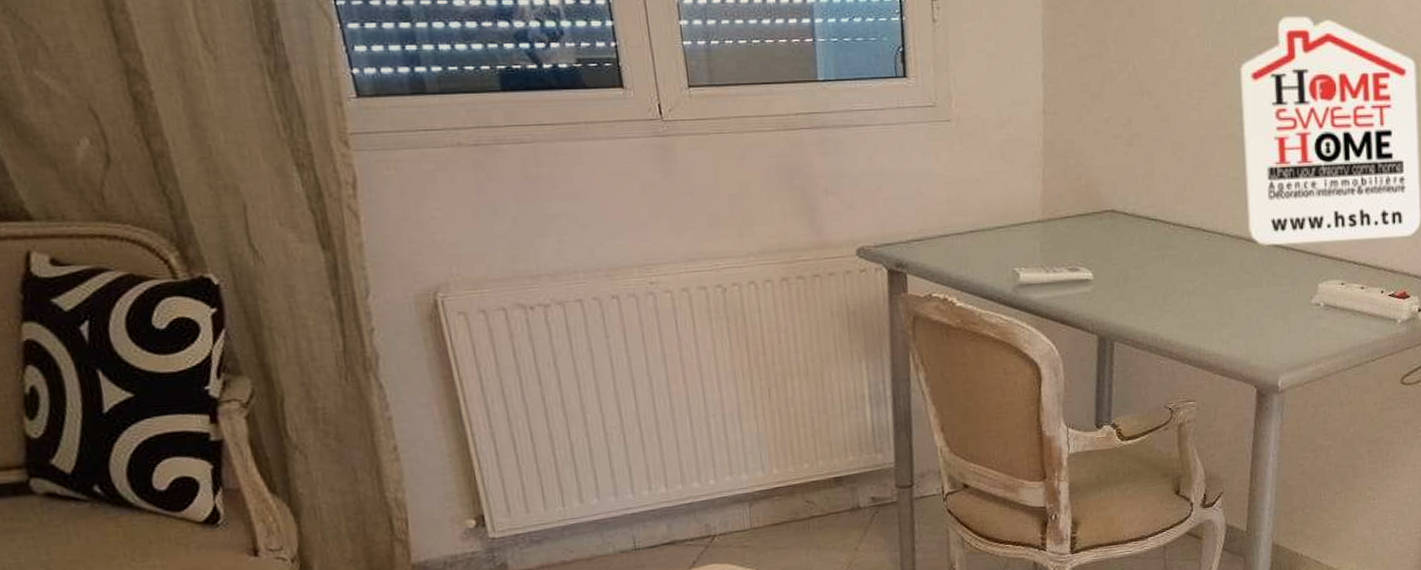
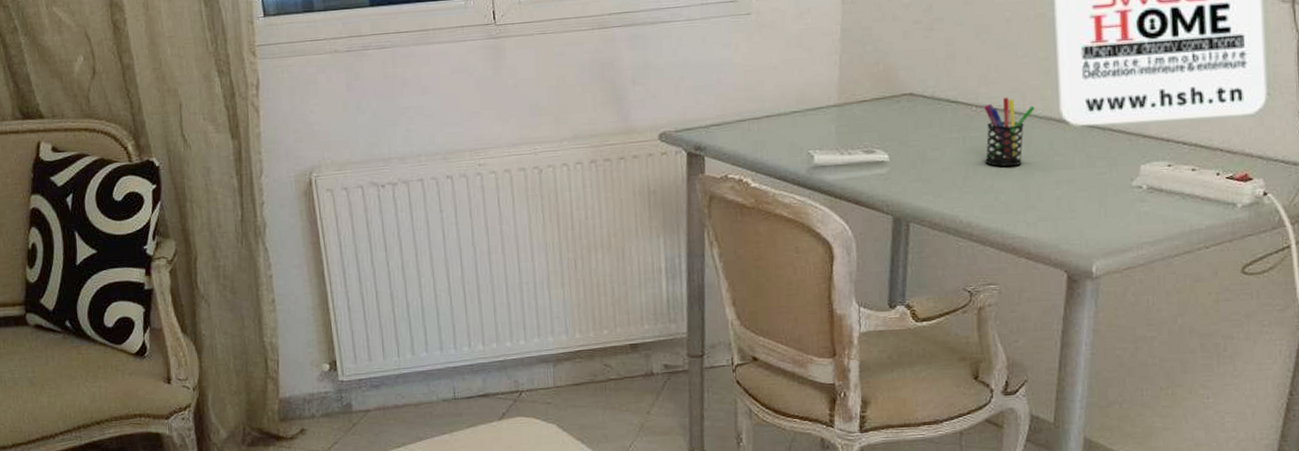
pen holder: none [1181,216,1227,285] -> present [984,97,1035,167]

